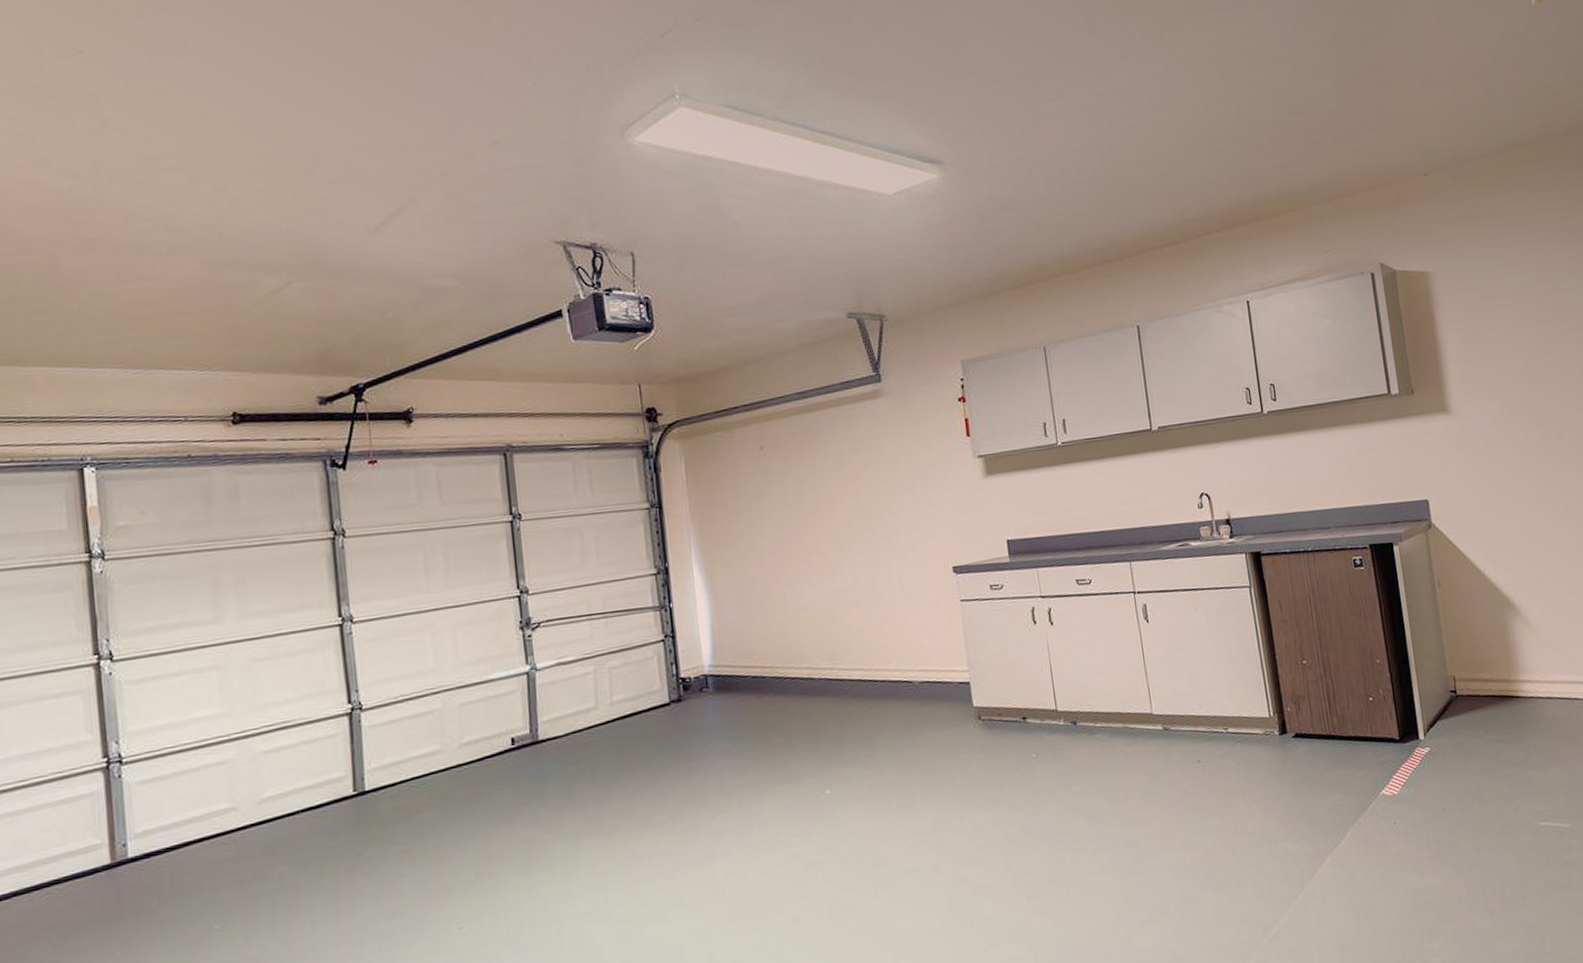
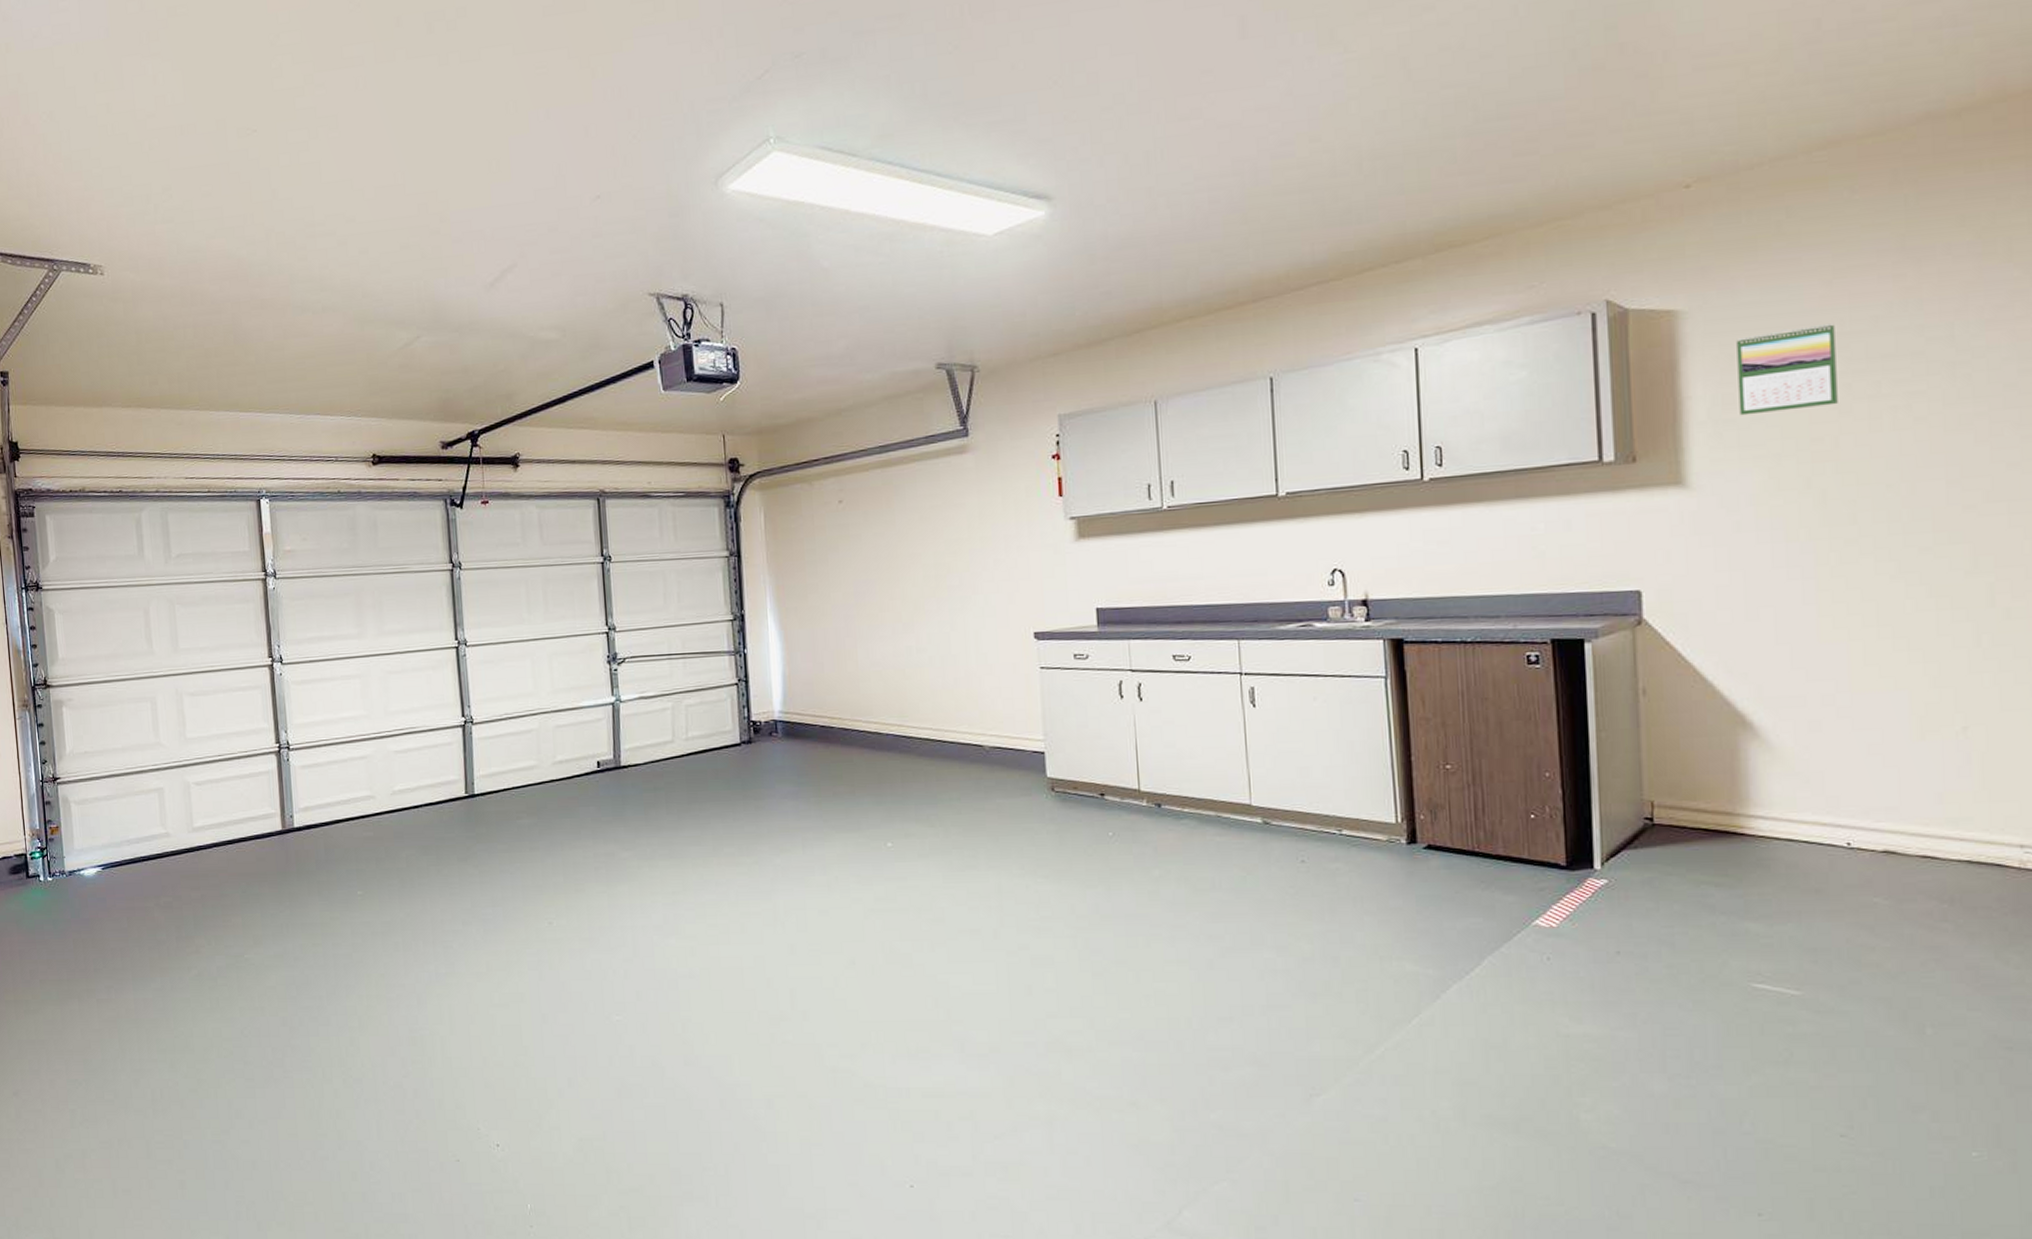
calendar: none [1470,283,1541,356] -> present [1736,322,1838,416]

